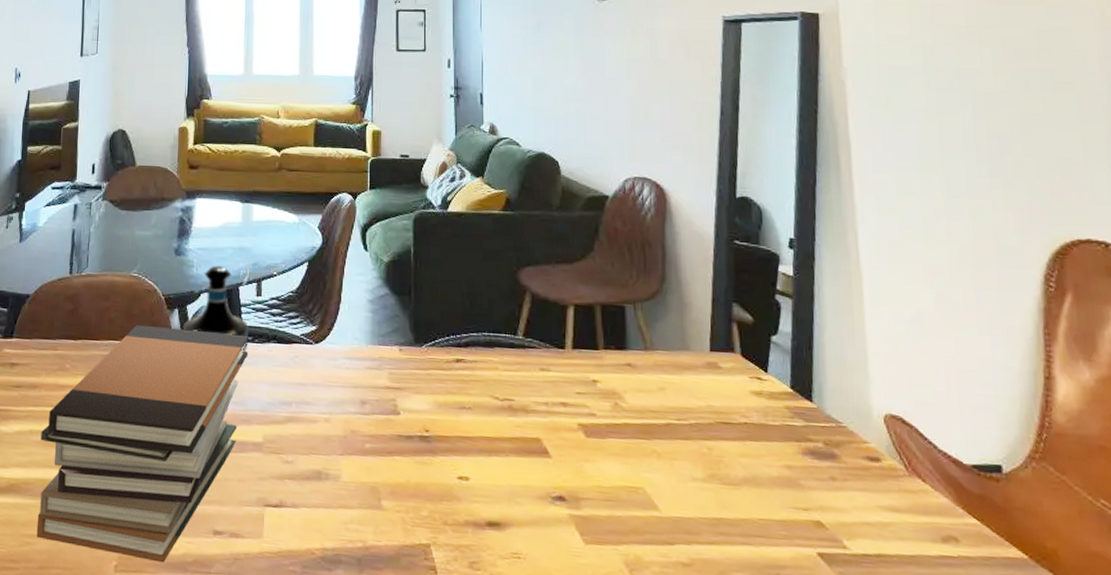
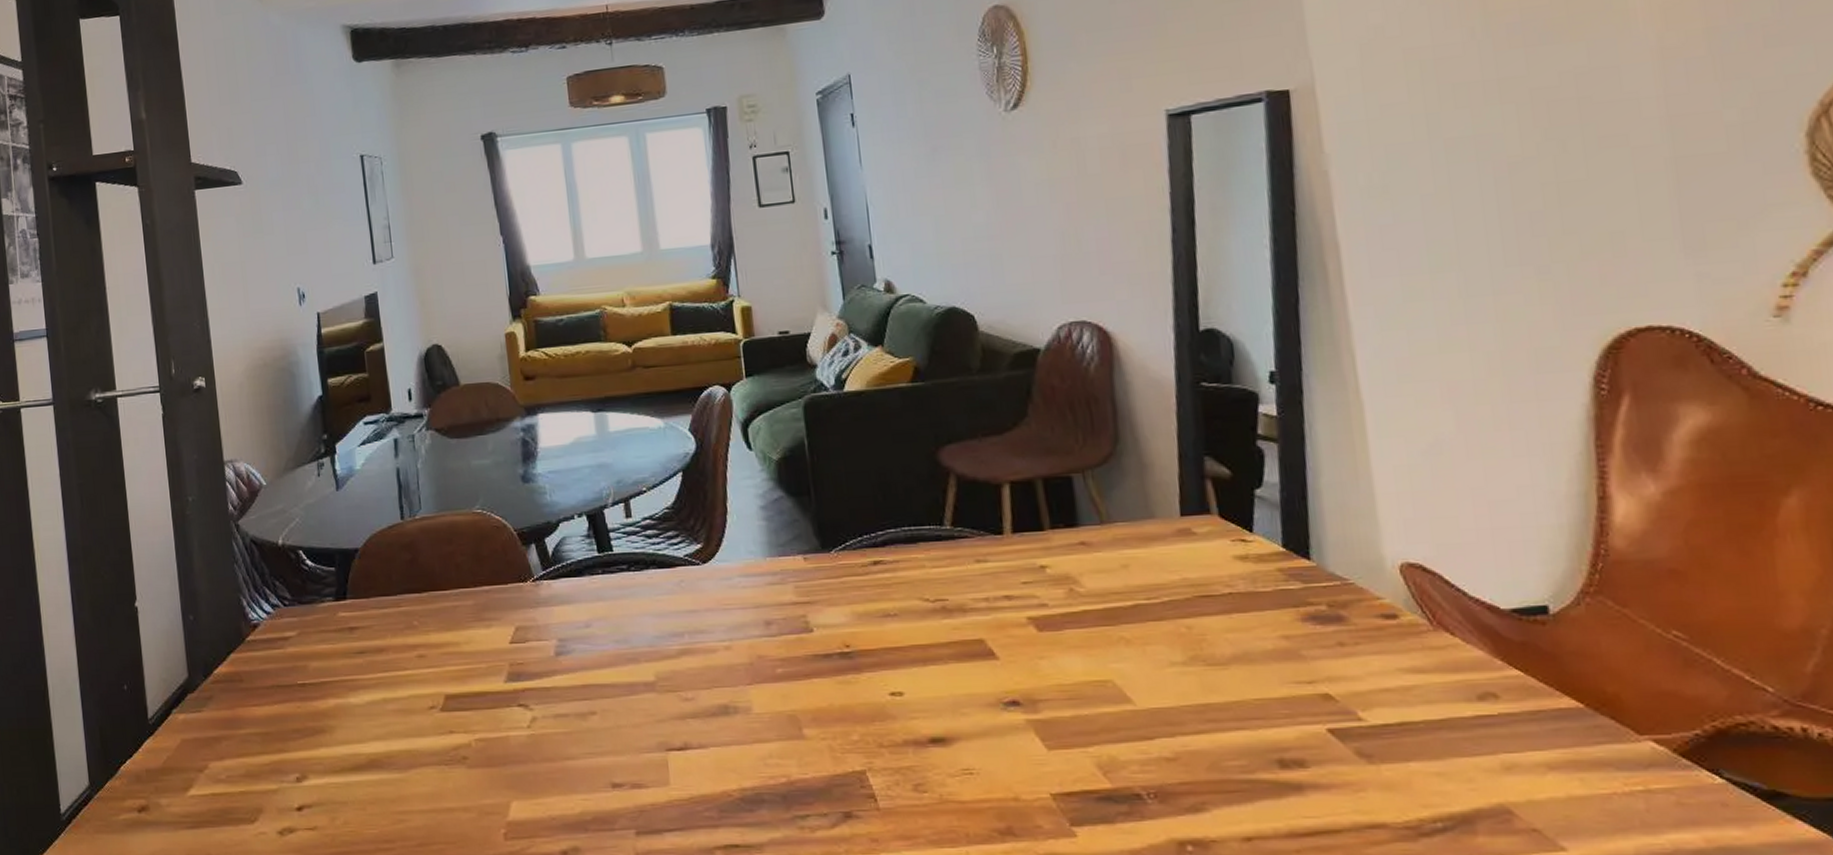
book stack: present [36,324,248,563] -> none [396,563,625,825]
tequila bottle: present [182,265,248,352] -> none [543,488,623,583]

